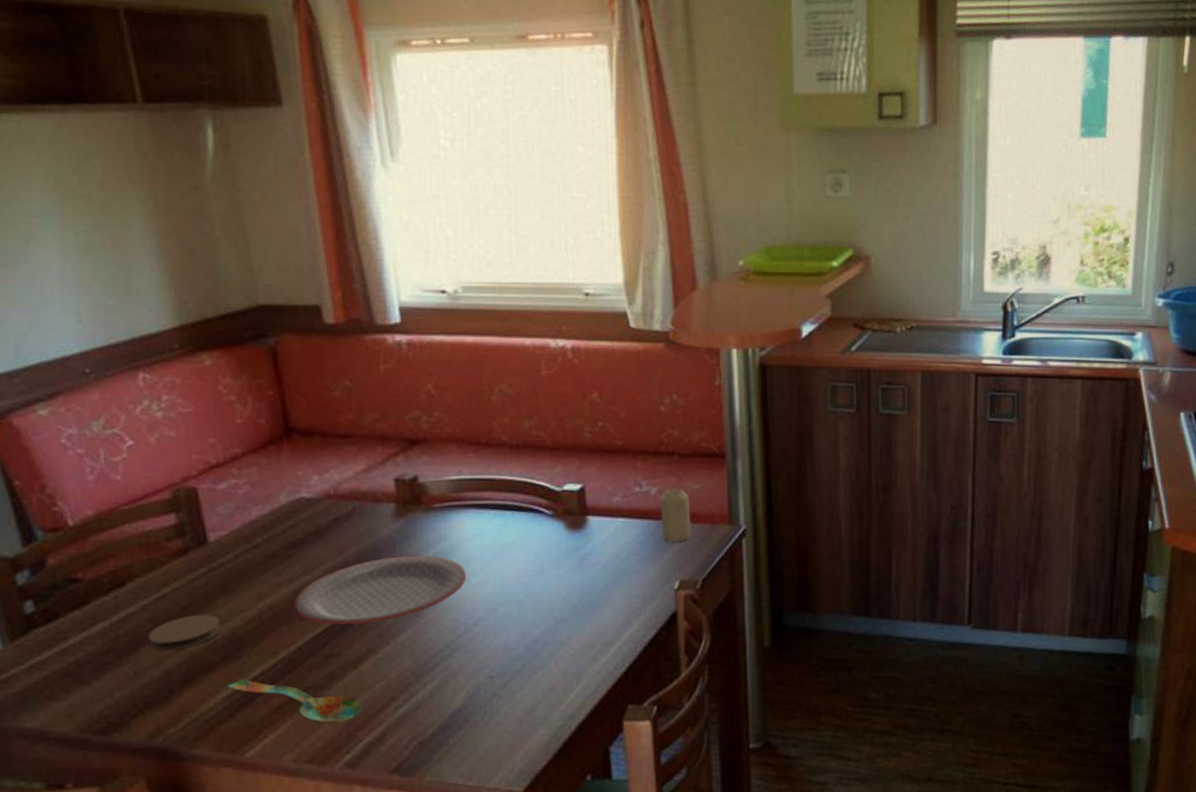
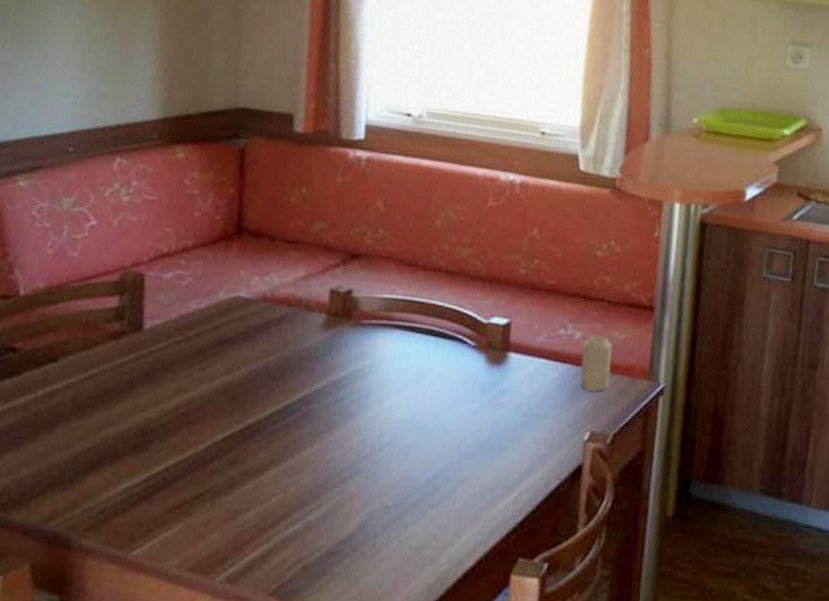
coaster: present [149,614,220,651] -> none [65,399,138,434]
spoon: present [227,678,363,724] -> none [129,472,255,534]
plate: present [294,555,466,625] -> none [210,367,381,433]

